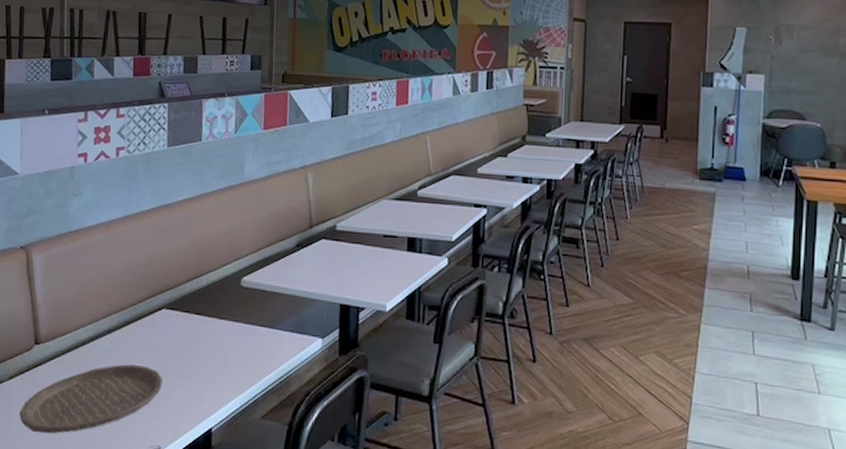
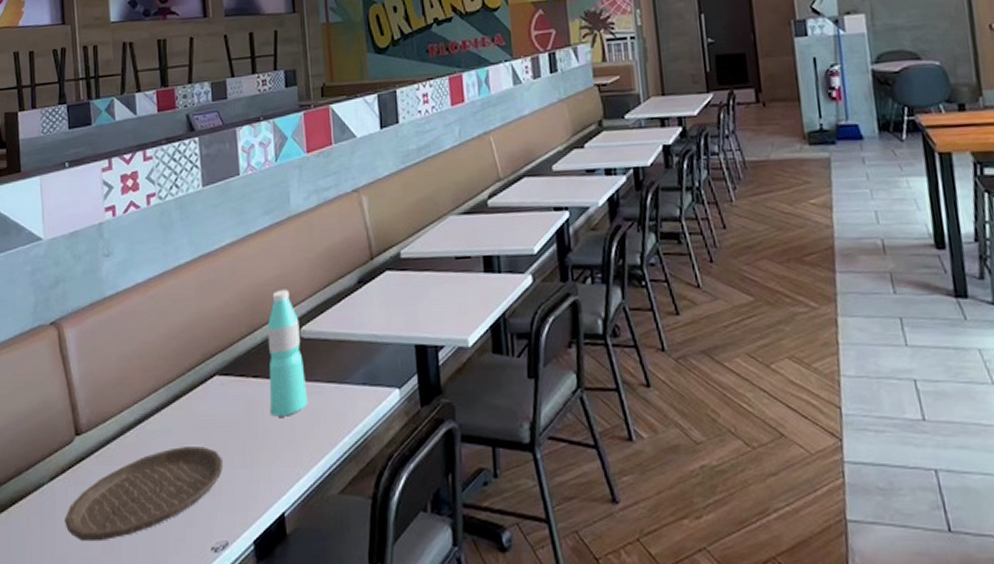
water bottle: none [209,243,242,350] -> present [267,289,308,417]

